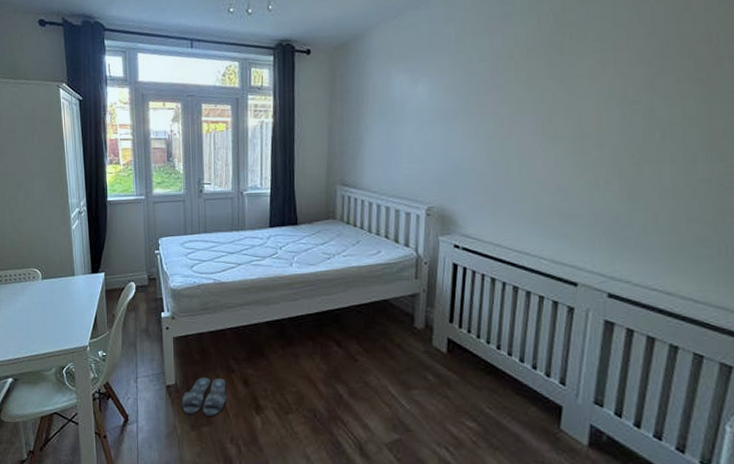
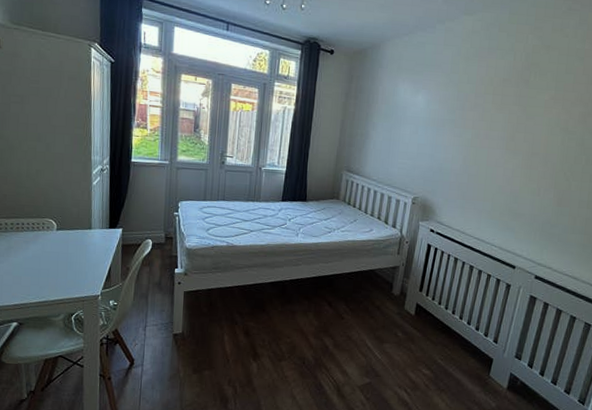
slippers: present [181,377,228,417] -> none [186,327,230,363]

